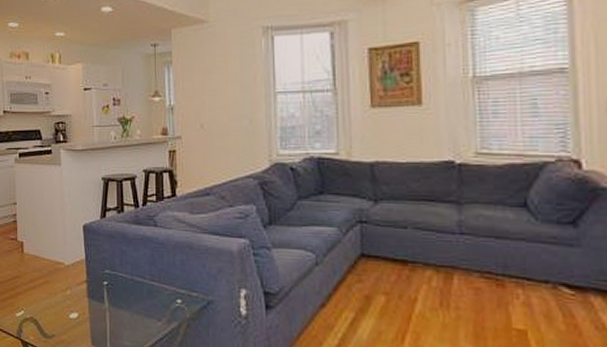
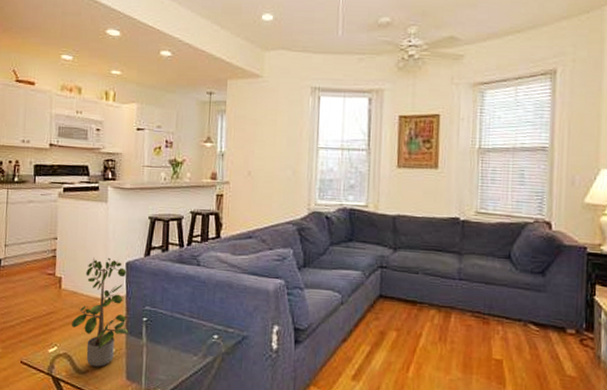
potted plant: none [36,220,91,332] -> present [72,257,129,367]

